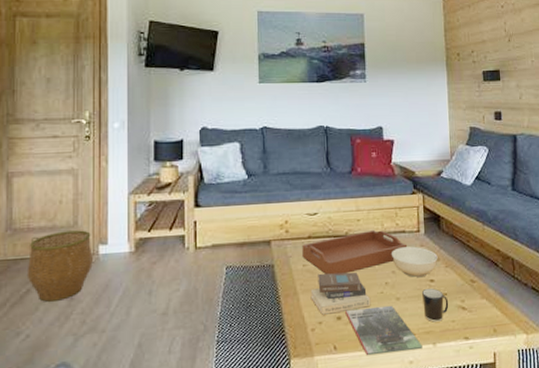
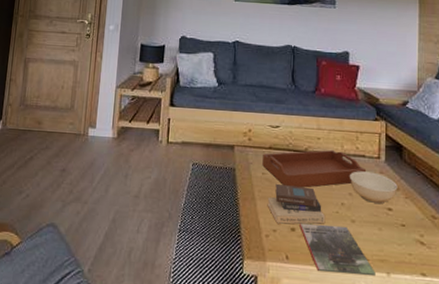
basket: present [26,230,93,302] -> none [31,112,84,170]
mug: present [421,288,449,323] -> none [378,216,406,252]

